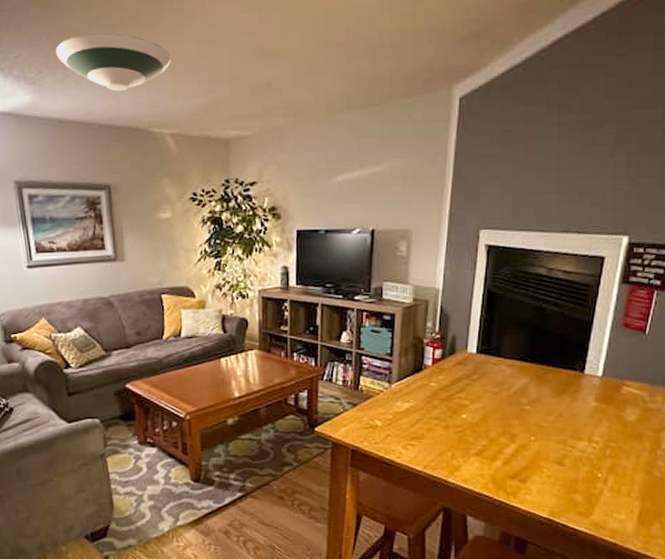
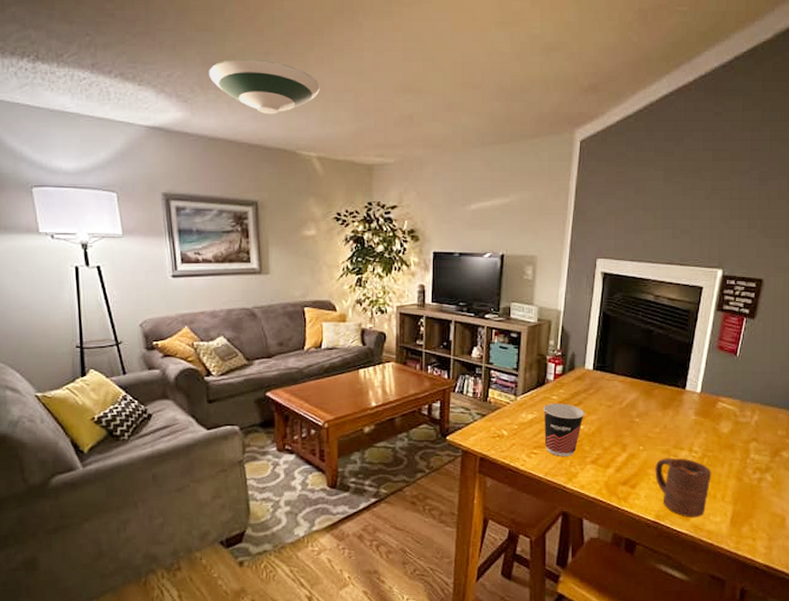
cup: none [421,390,468,448] -> present [543,403,585,457]
cup: none [549,449,615,515] -> present [655,458,712,518]

